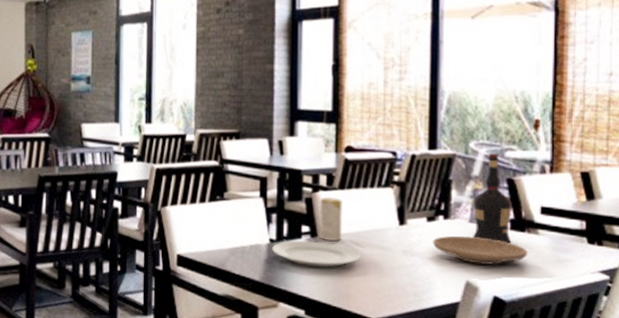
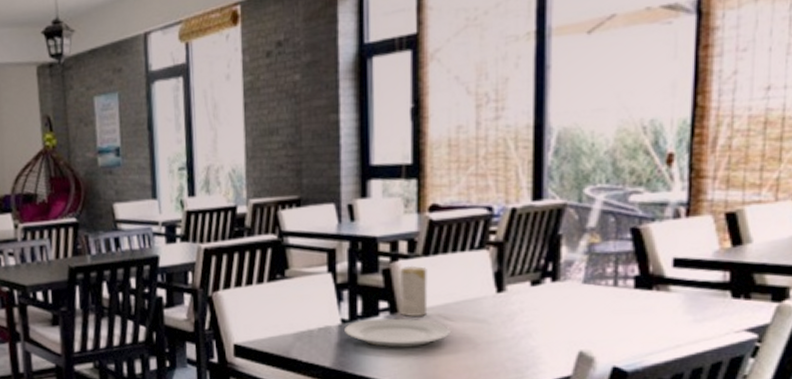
plate: present [433,235,528,265] -> none [538,299,656,331]
liquor: present [473,153,511,243] -> none [588,198,636,305]

